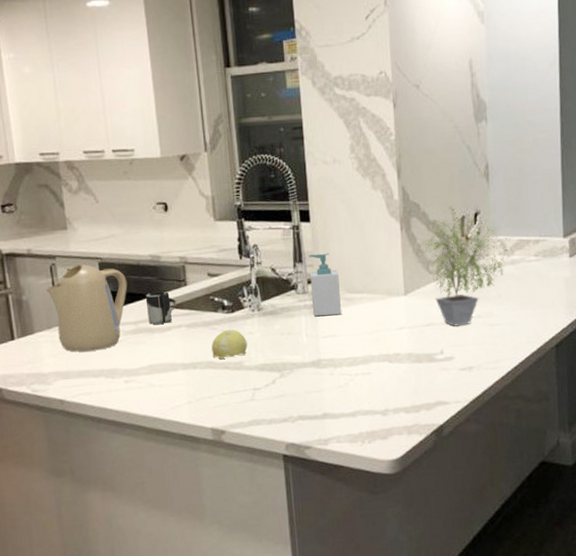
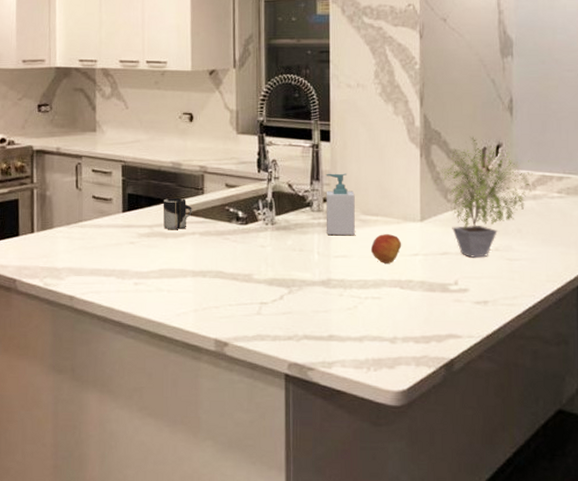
kettle: present [45,264,128,352] -> none [69,166,147,250]
fruit: present [211,329,248,359] -> none [222,240,258,269]
fruit: none [357,310,388,340] -> present [370,234,402,264]

